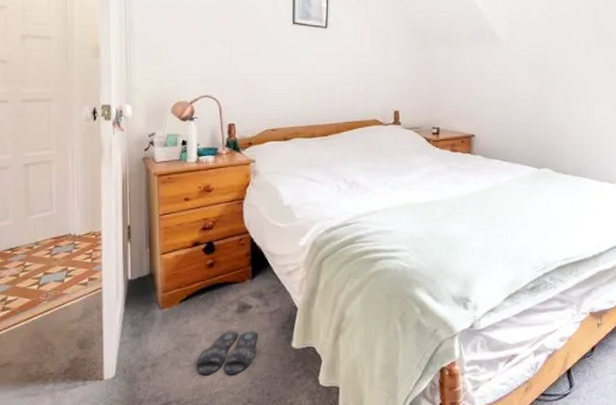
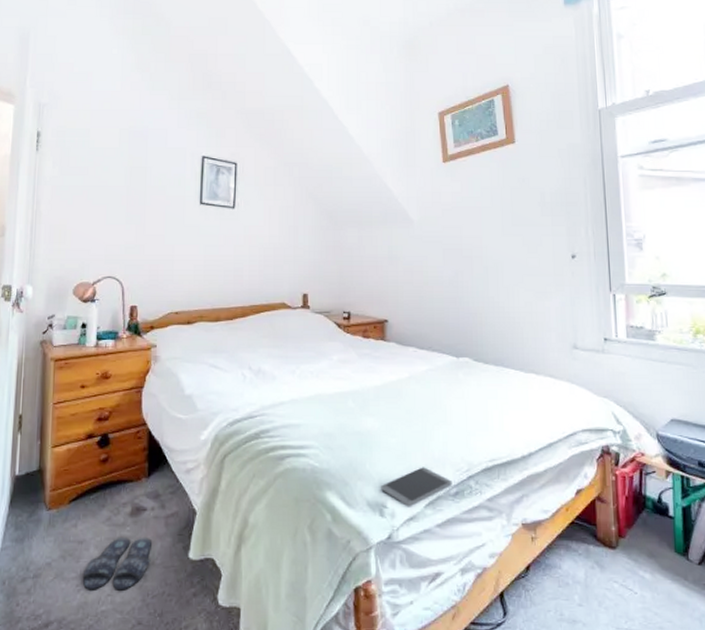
smartphone: none [465,266,530,300] -> present [381,467,453,506]

